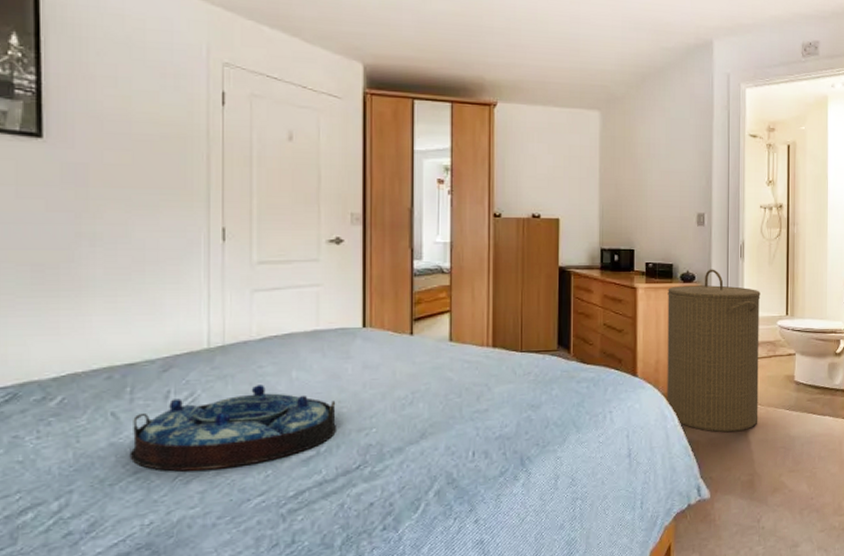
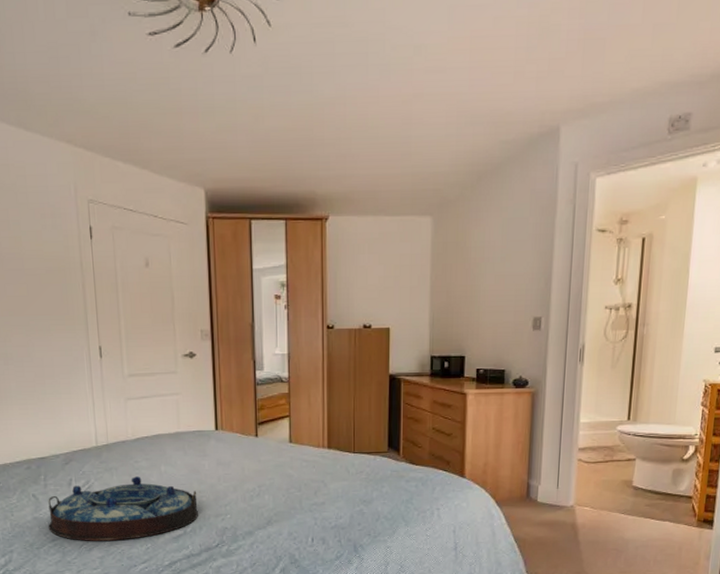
laundry hamper: present [667,269,761,433] -> none [494,374,600,533]

